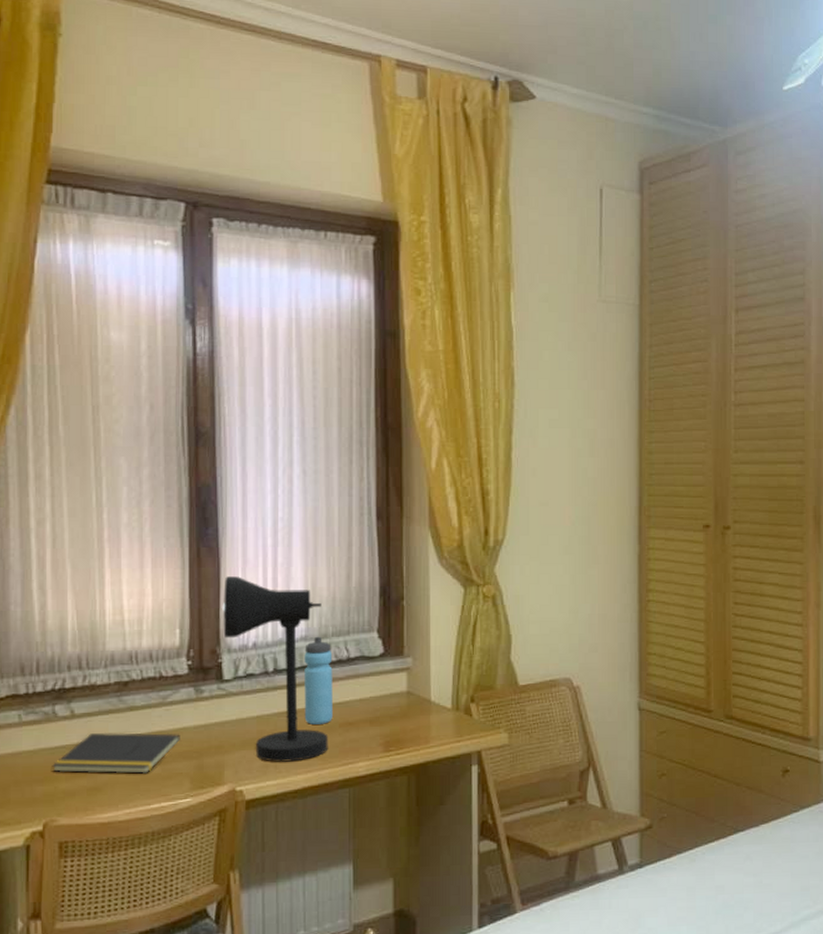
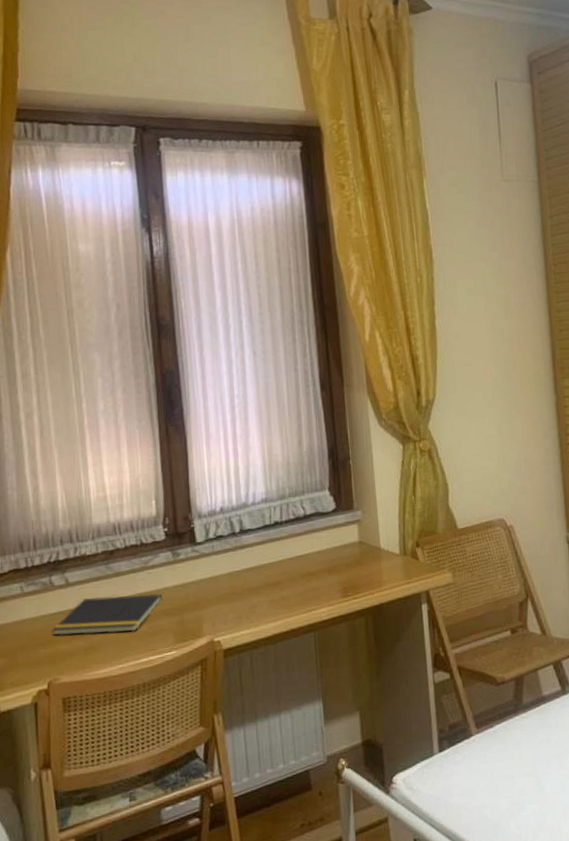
desk lamp: present [222,576,329,762] -> none [191,450,293,613]
water bottle: present [304,636,333,724] -> none [266,497,295,577]

